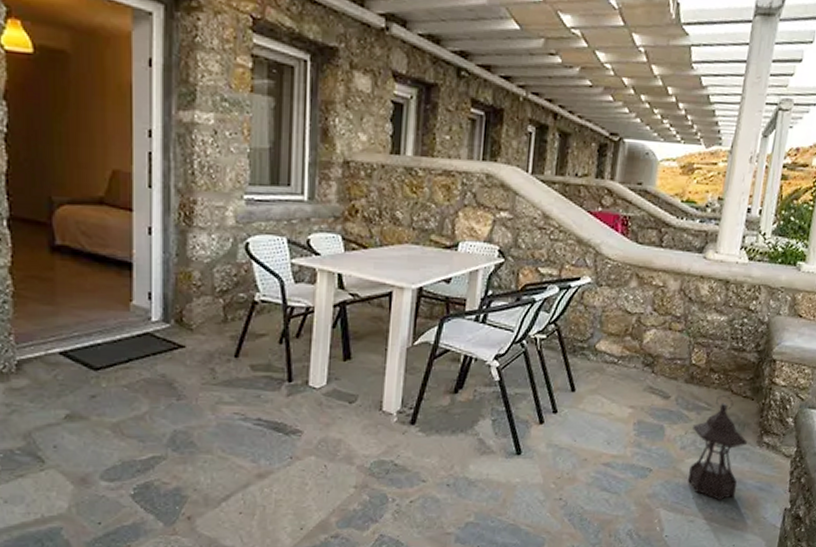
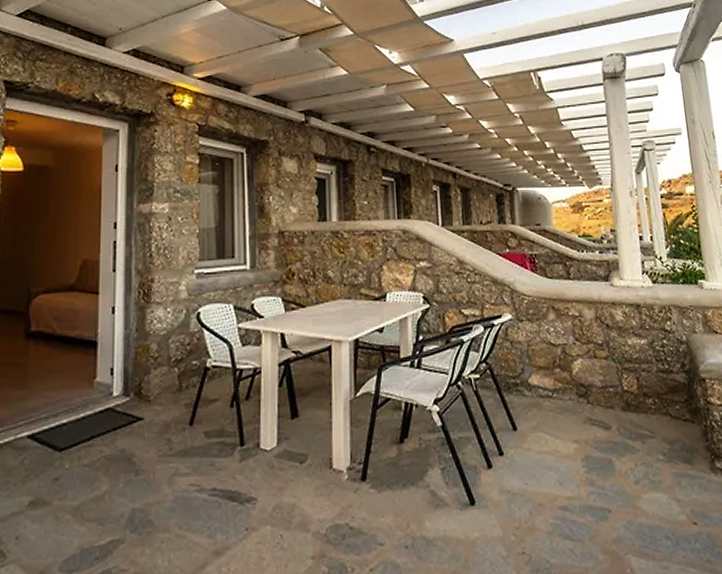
lantern: present [688,394,747,502] -> none [641,419,704,541]

